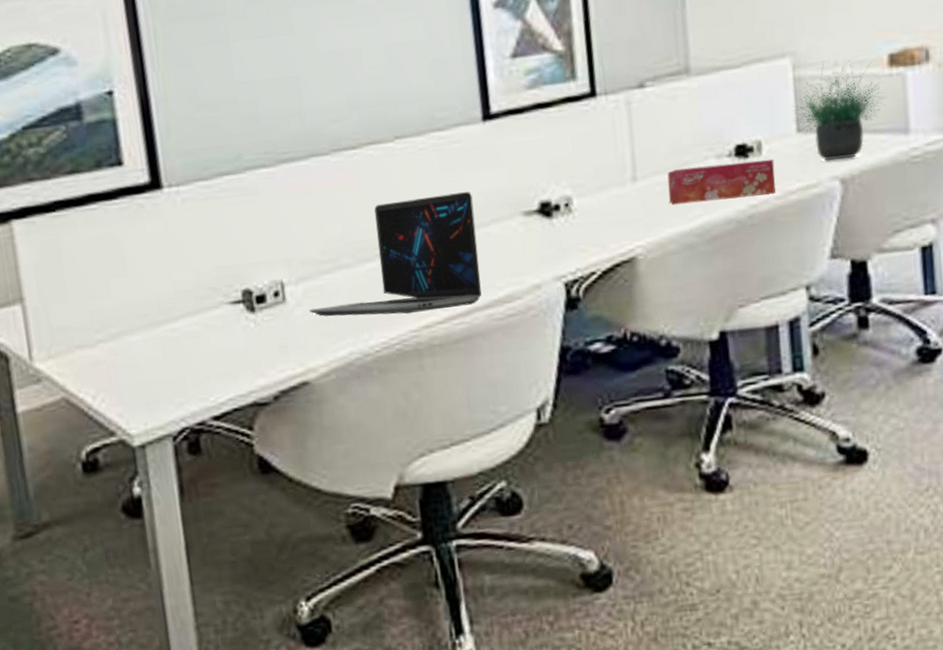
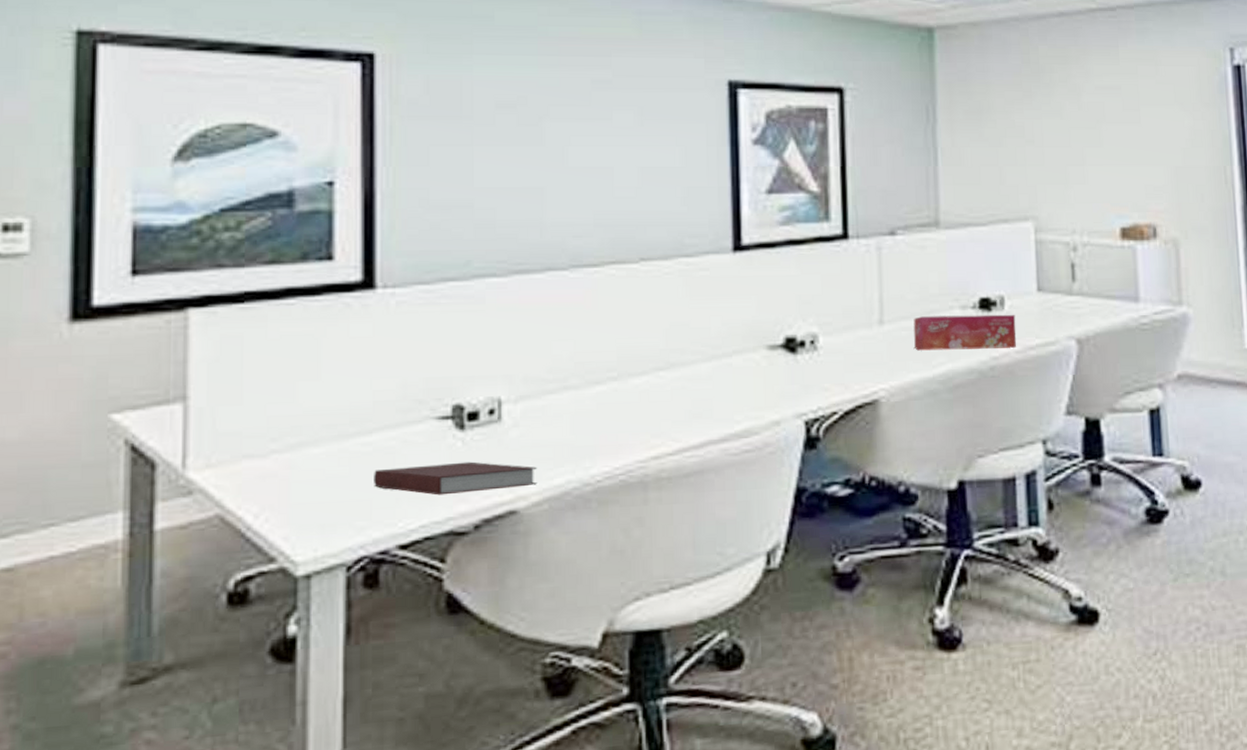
notebook: none [183,340,323,372] -> present [374,461,537,496]
laptop: present [309,192,482,316] -> none [527,320,718,443]
potted plant: present [791,60,886,161] -> none [1033,227,1118,321]

